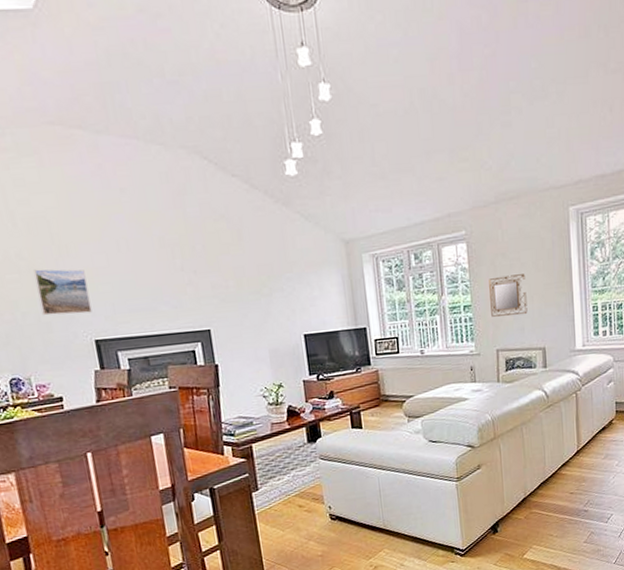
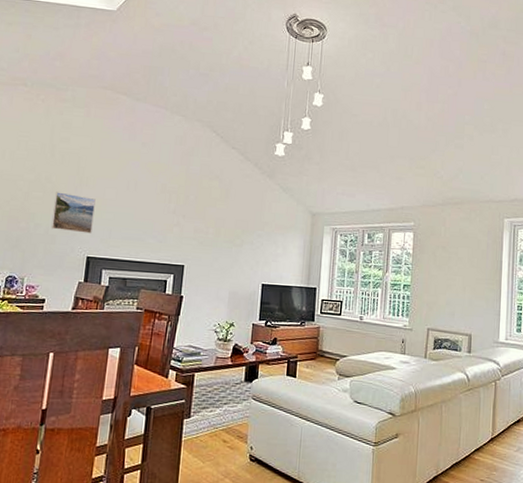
home mirror: present [489,274,528,317] -> none [427,265,461,302]

